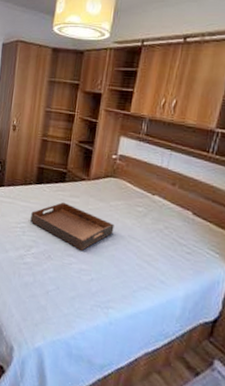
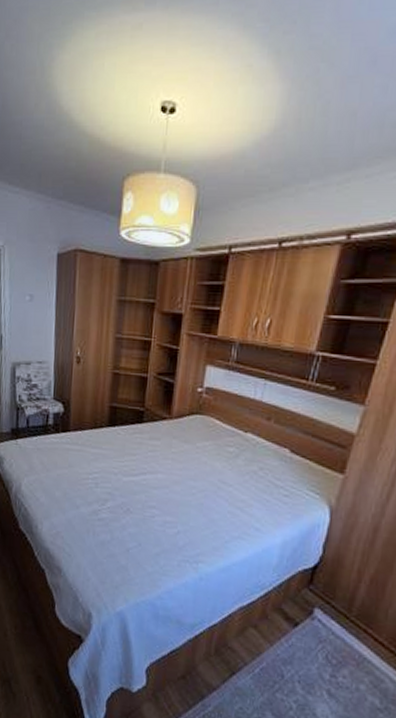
serving tray: present [30,202,114,251] -> none [104,446,202,501]

